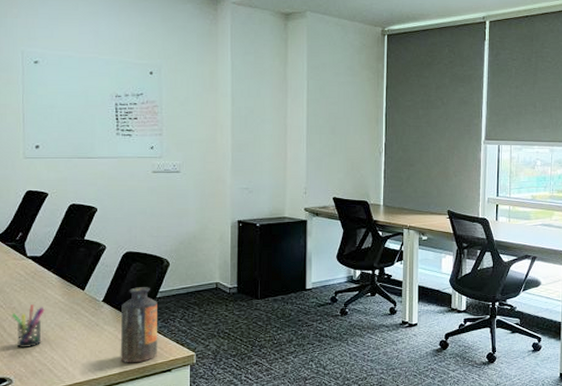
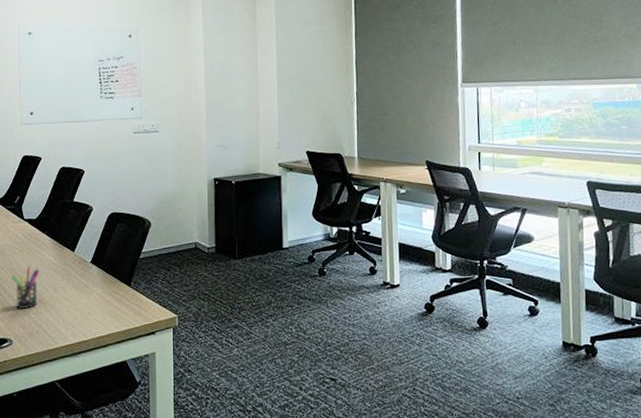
bottle: present [120,287,157,363] -> none [107,248,141,325]

